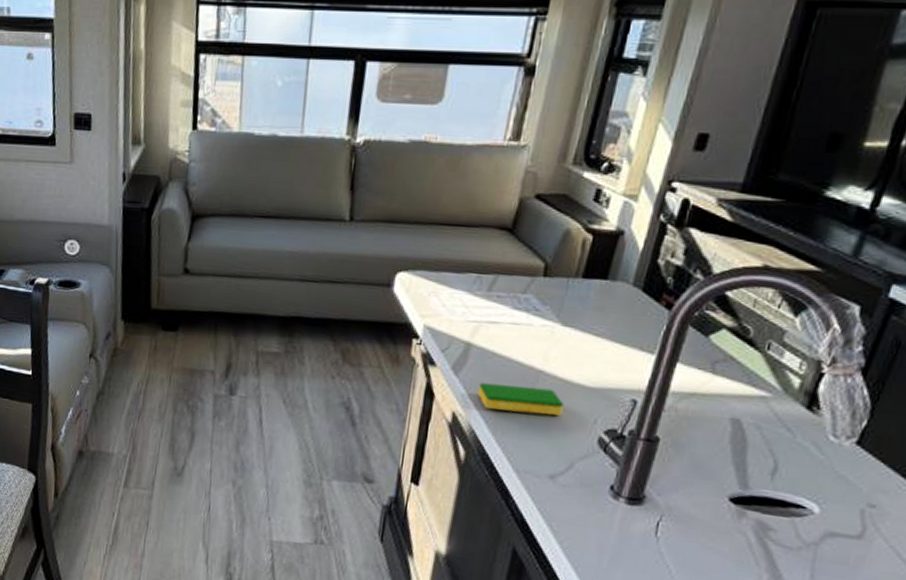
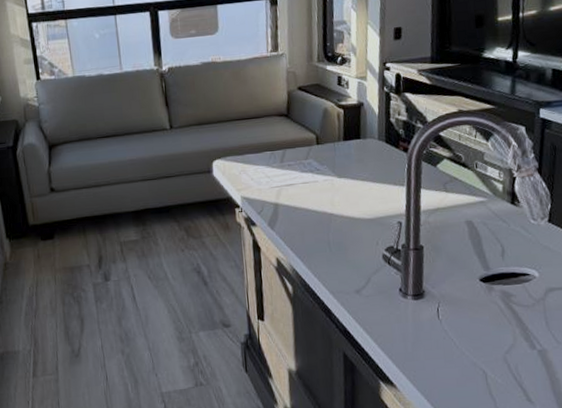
dish sponge: present [477,382,564,416] -> none [290,226,354,250]

